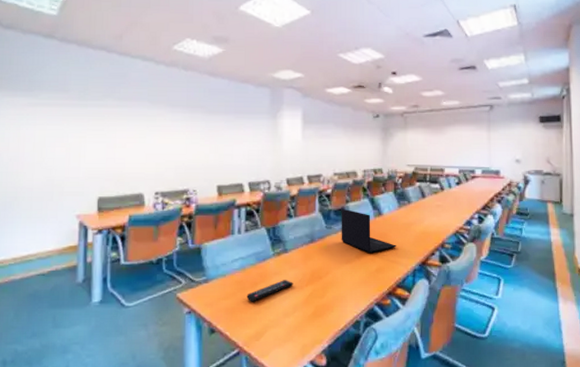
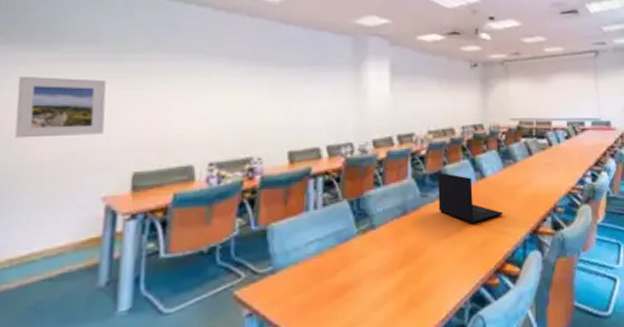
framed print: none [10,117,76,167] -> present [14,75,106,139]
remote control: present [246,280,293,302] -> none [324,263,383,295]

